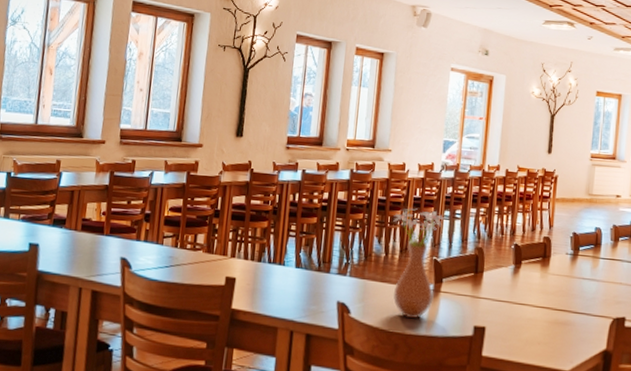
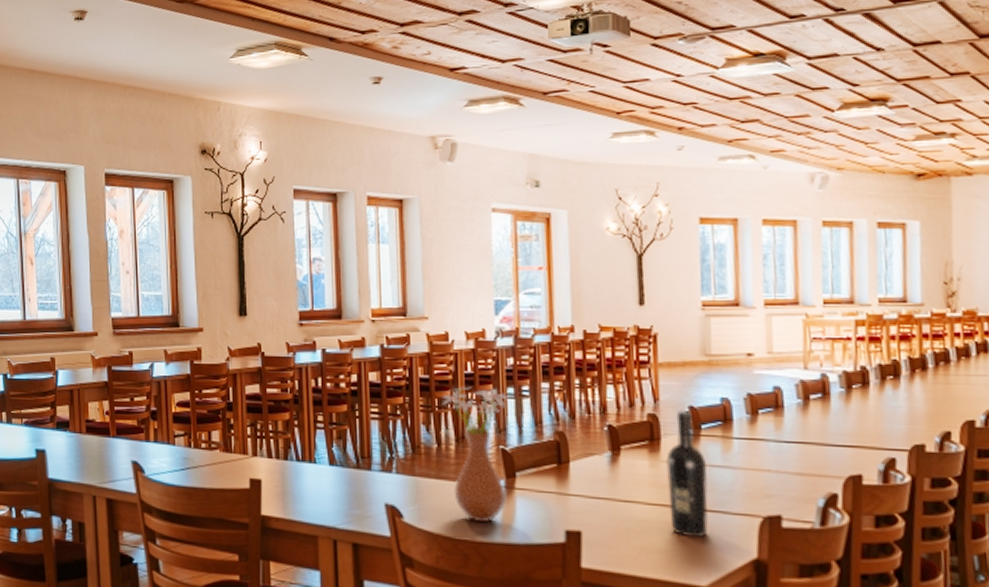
wine bottle: none [550,236,580,333] -> present [666,411,709,537]

